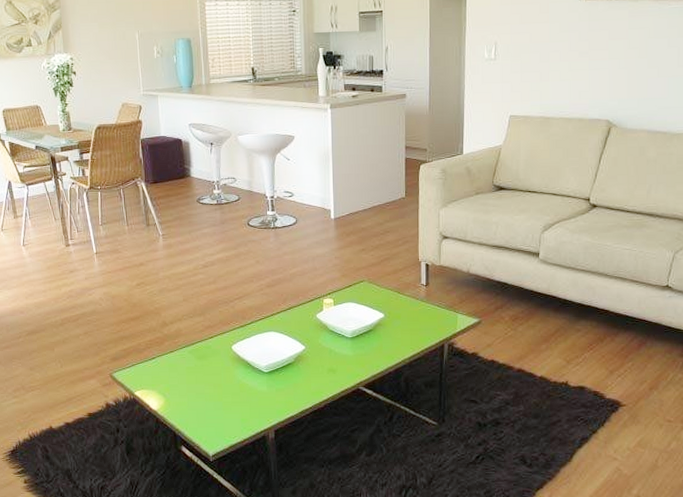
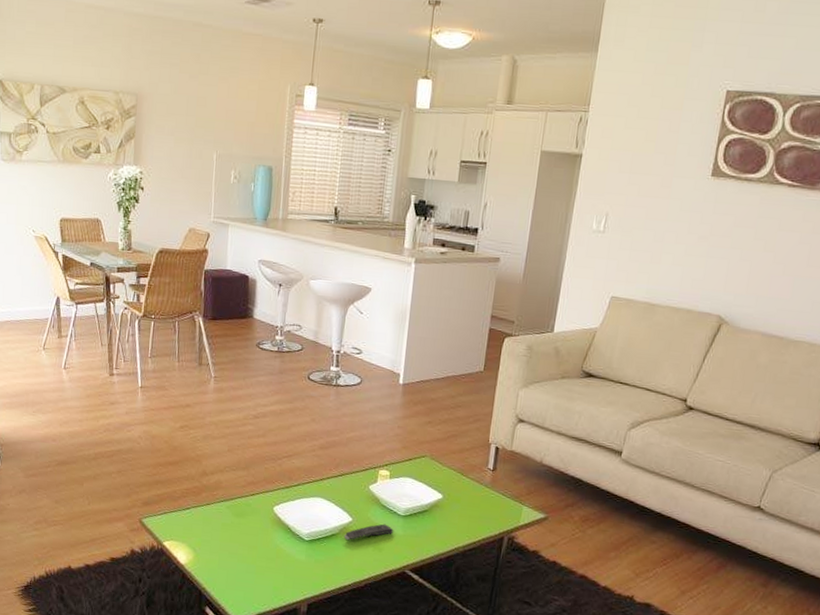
remote control: none [299,347,344,367] -> present [344,523,394,540]

